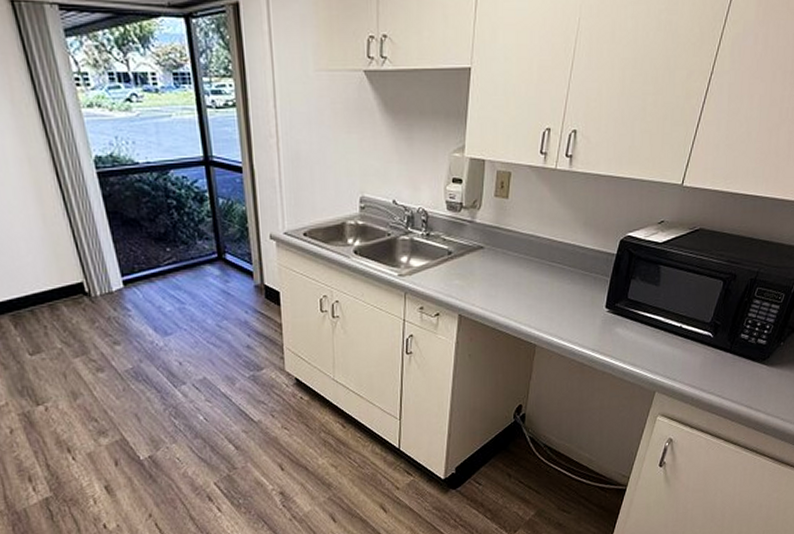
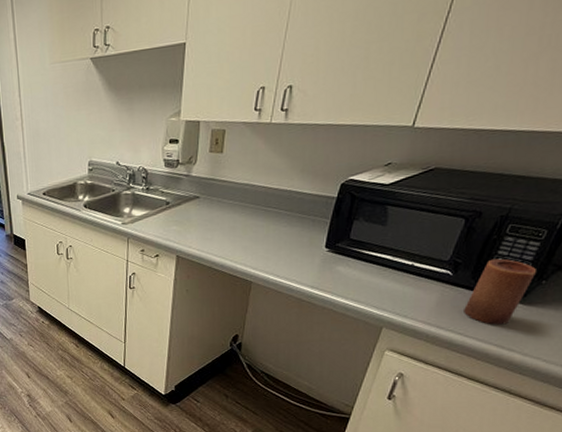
candle: none [722,321,776,386] -> present [464,258,536,325]

